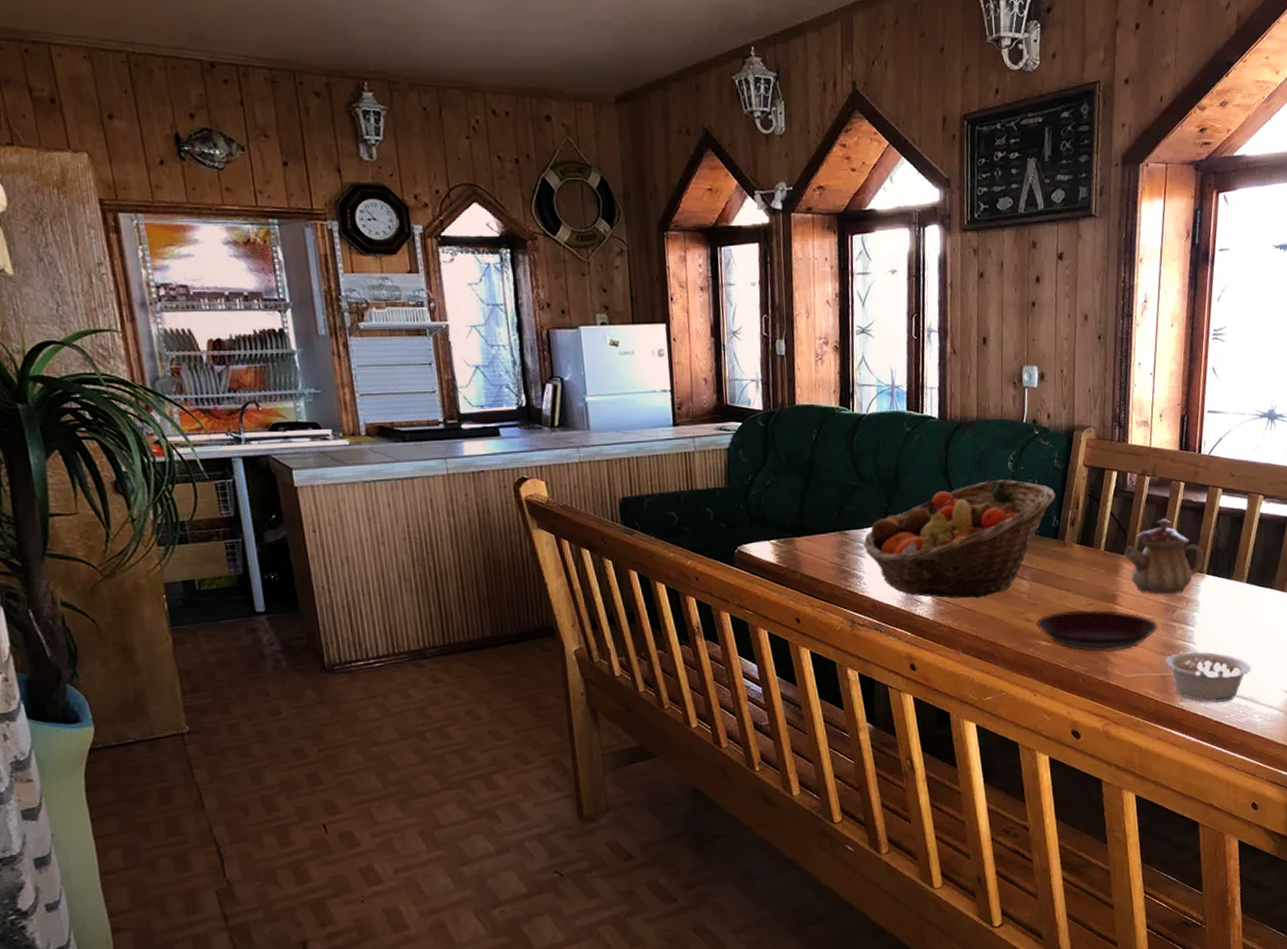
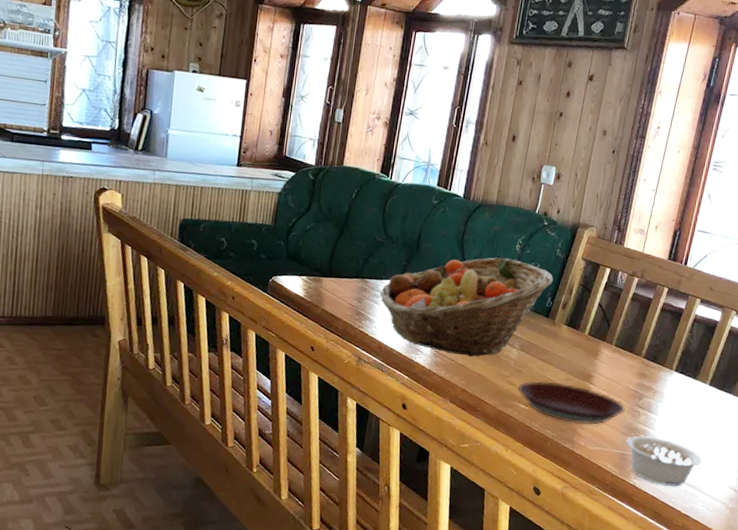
teapot: present [1124,518,1204,595] -> none [605,316,675,384]

